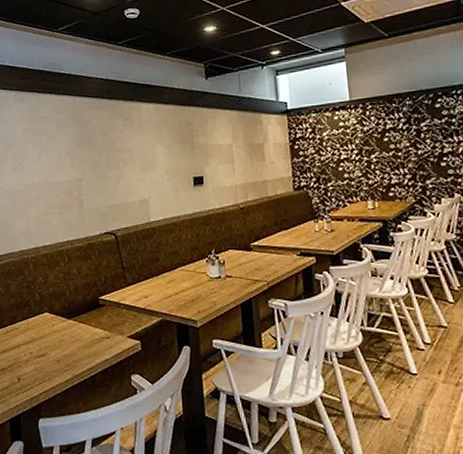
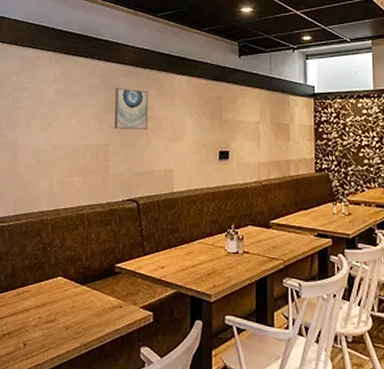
wall art: none [82,120,118,164] -> present [114,87,149,130]

